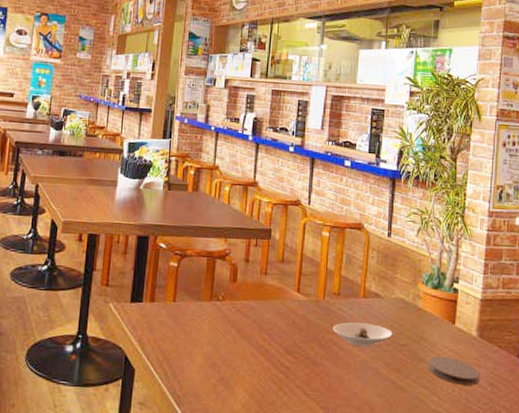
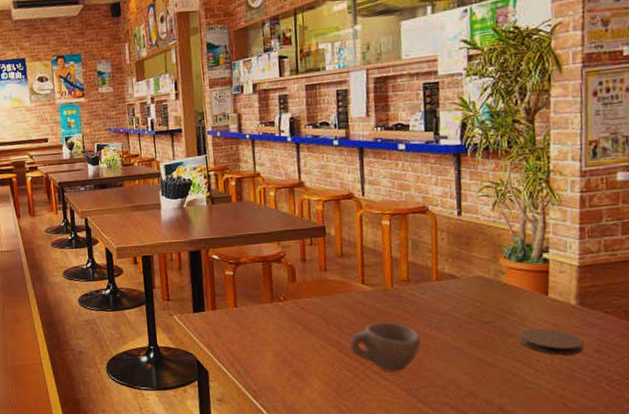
cup: none [277,334,344,389] -> present [349,322,422,372]
saucer: present [332,322,393,348] -> none [405,305,475,329]

